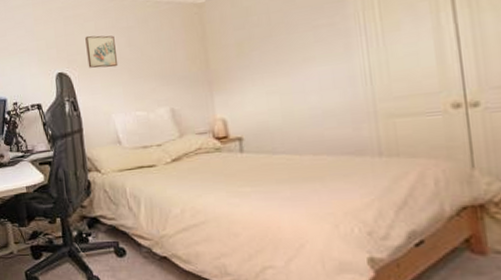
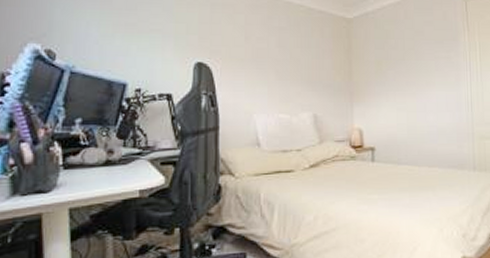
wall art: present [85,35,119,68] -> none [233,28,266,66]

